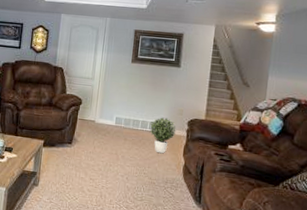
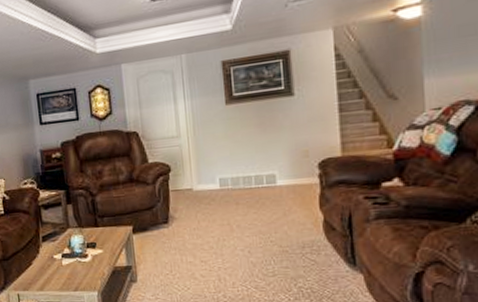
potted plant: present [149,117,176,154] -> none [267,165,304,213]

